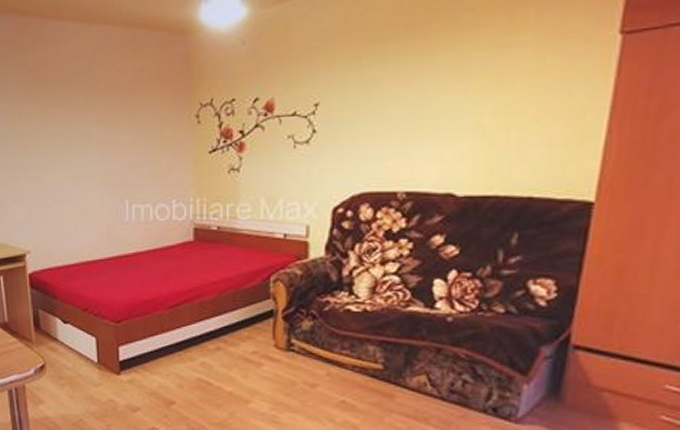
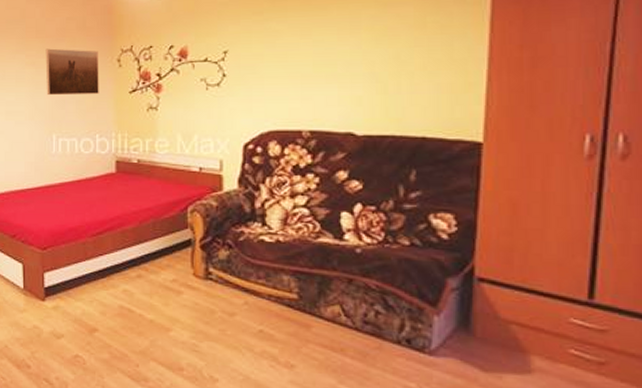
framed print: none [116,103,176,158] -> present [45,48,99,96]

